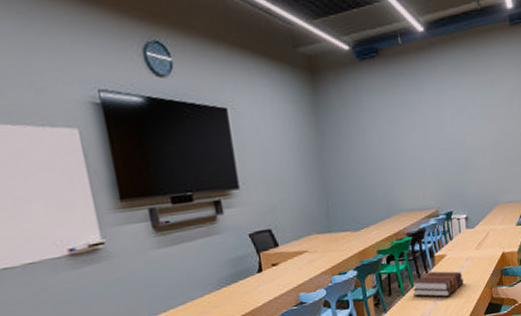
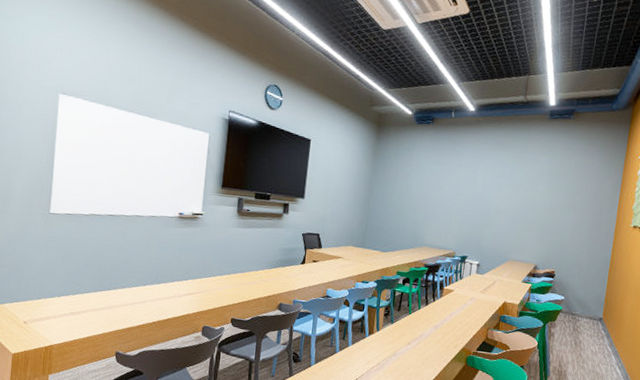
hardback book: present [413,271,464,297] -> none [418,300,465,326]

